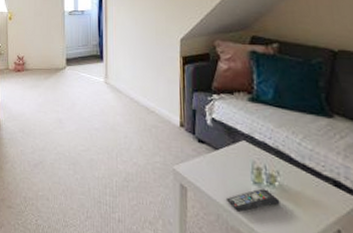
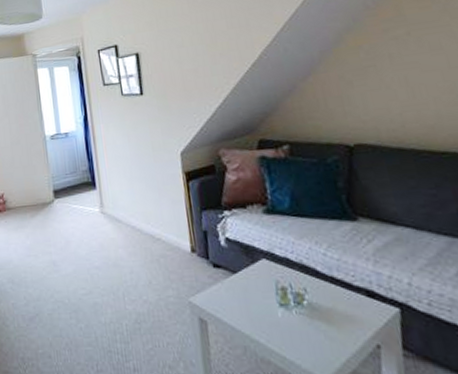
remote control: present [225,188,280,212] -> none [251,310,311,340]

